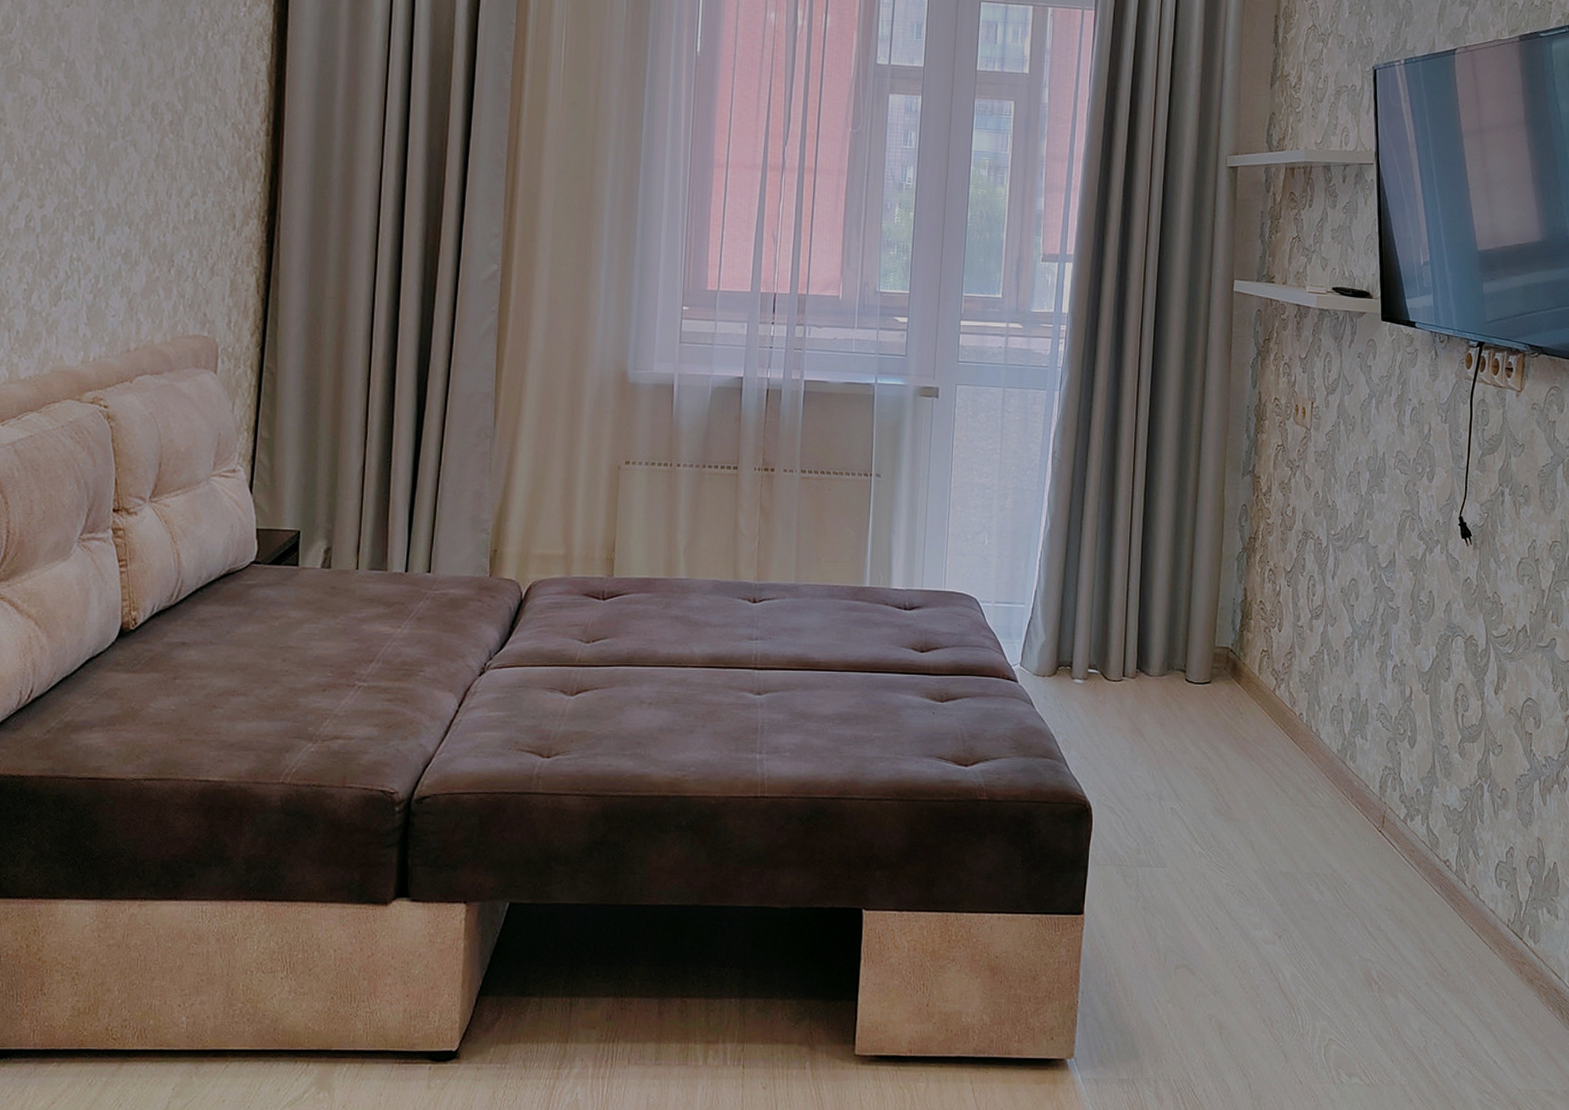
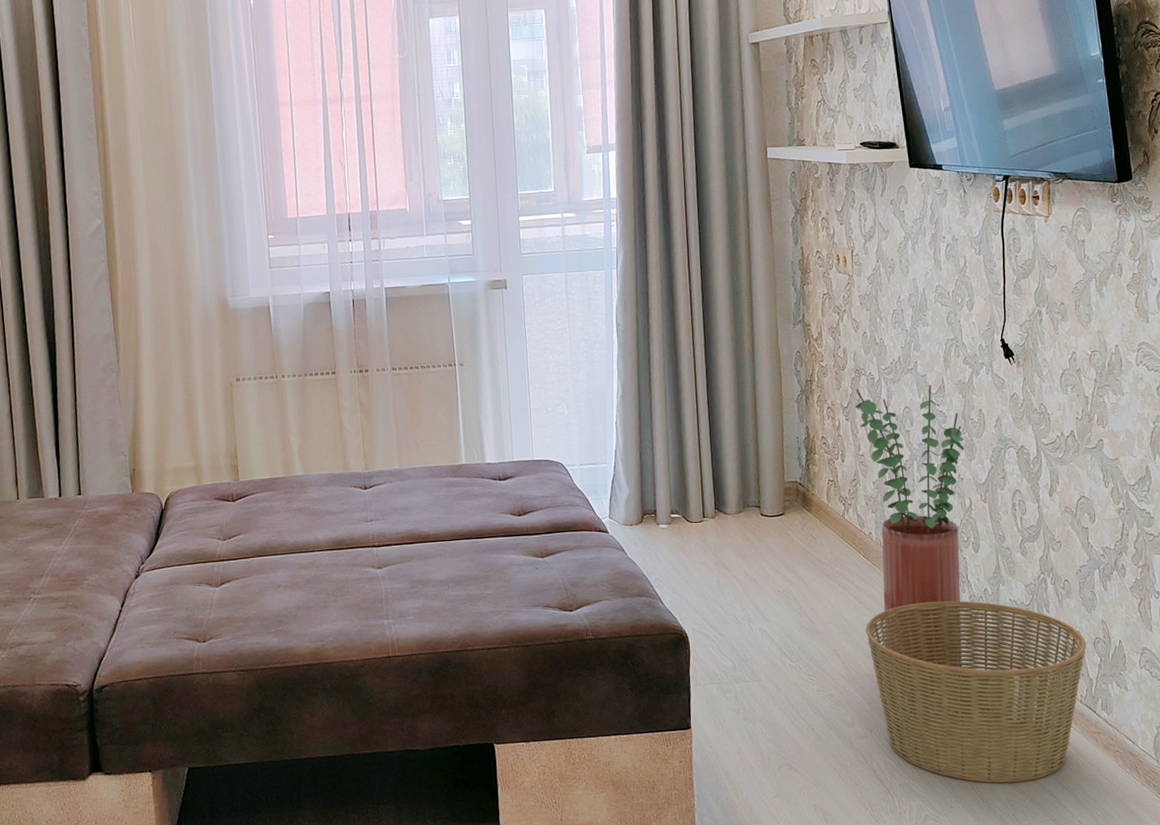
basket: none [1285,797,1519,1010] -> present [865,600,1087,783]
vase: none [1298,553,1411,902] -> present [855,385,965,695]

